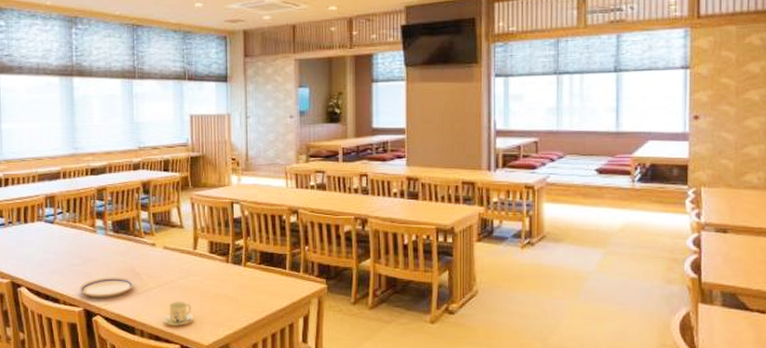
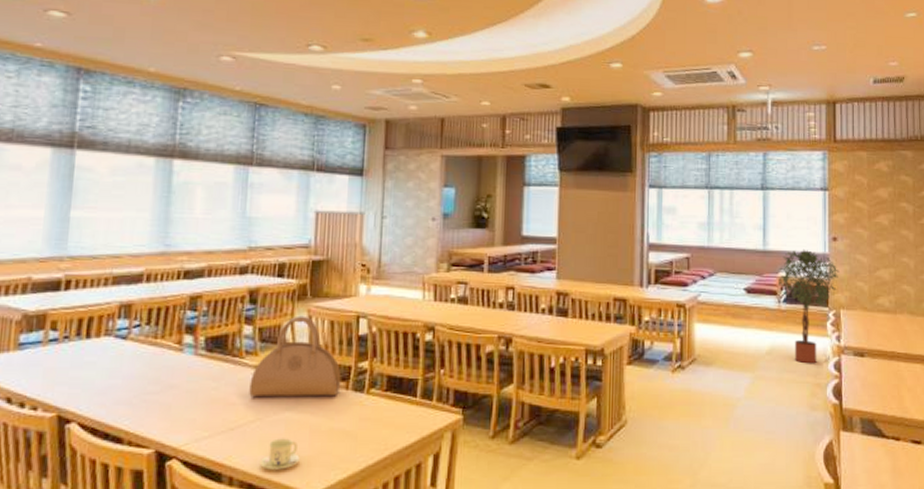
plate: present [79,277,134,299] -> none [152,409,227,437]
handbag: none [149,203,222,268] -> present [249,315,342,396]
potted tree: none [631,128,701,240] -> present [777,249,840,364]

